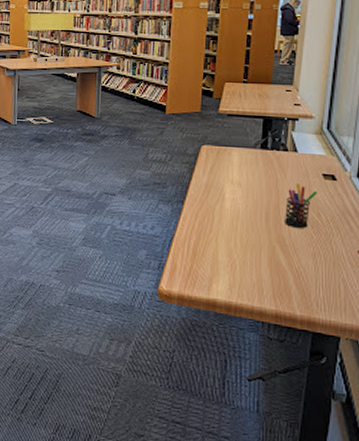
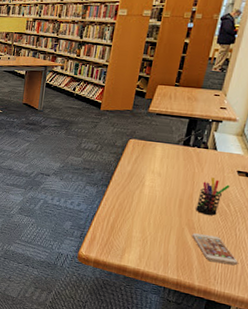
smartphone: none [285,251,340,286] -> present [192,233,238,265]

